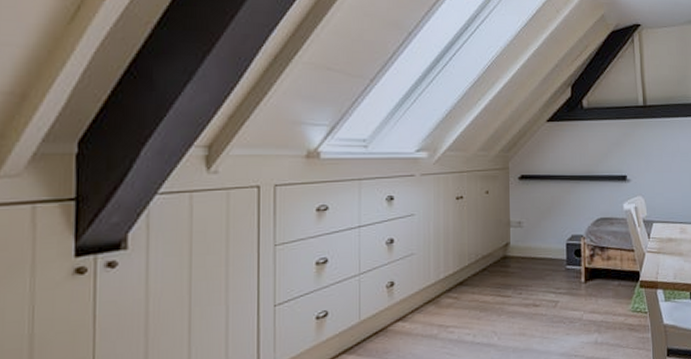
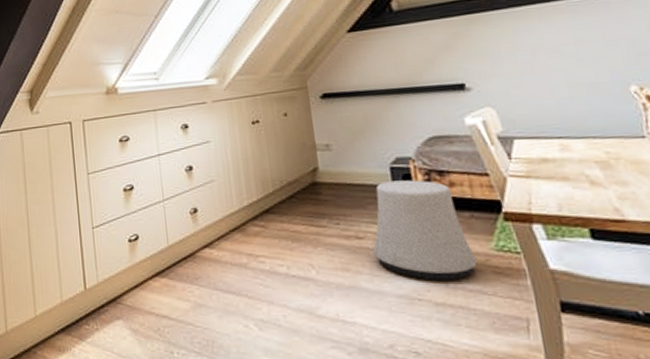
stool: none [546,254,619,339] -> present [373,179,477,280]

